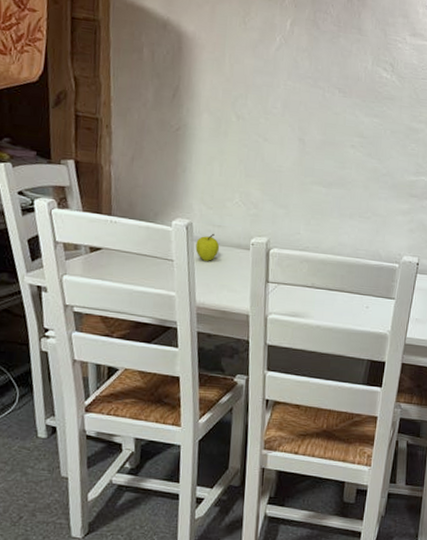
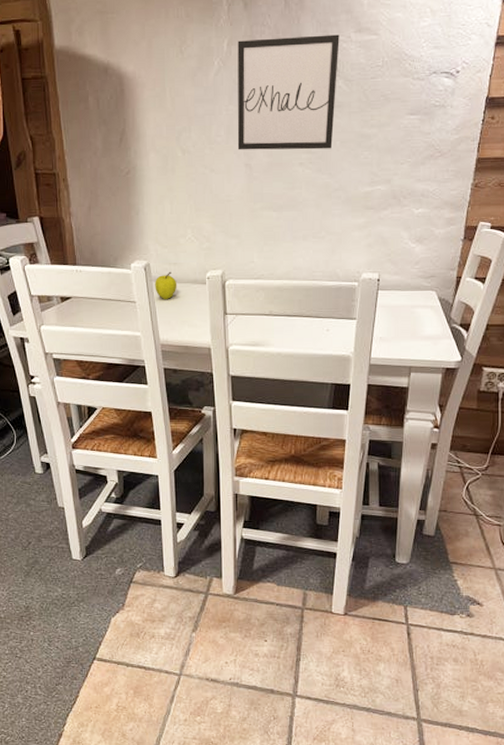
wall art: none [292,22,396,137] -> present [237,34,340,150]

